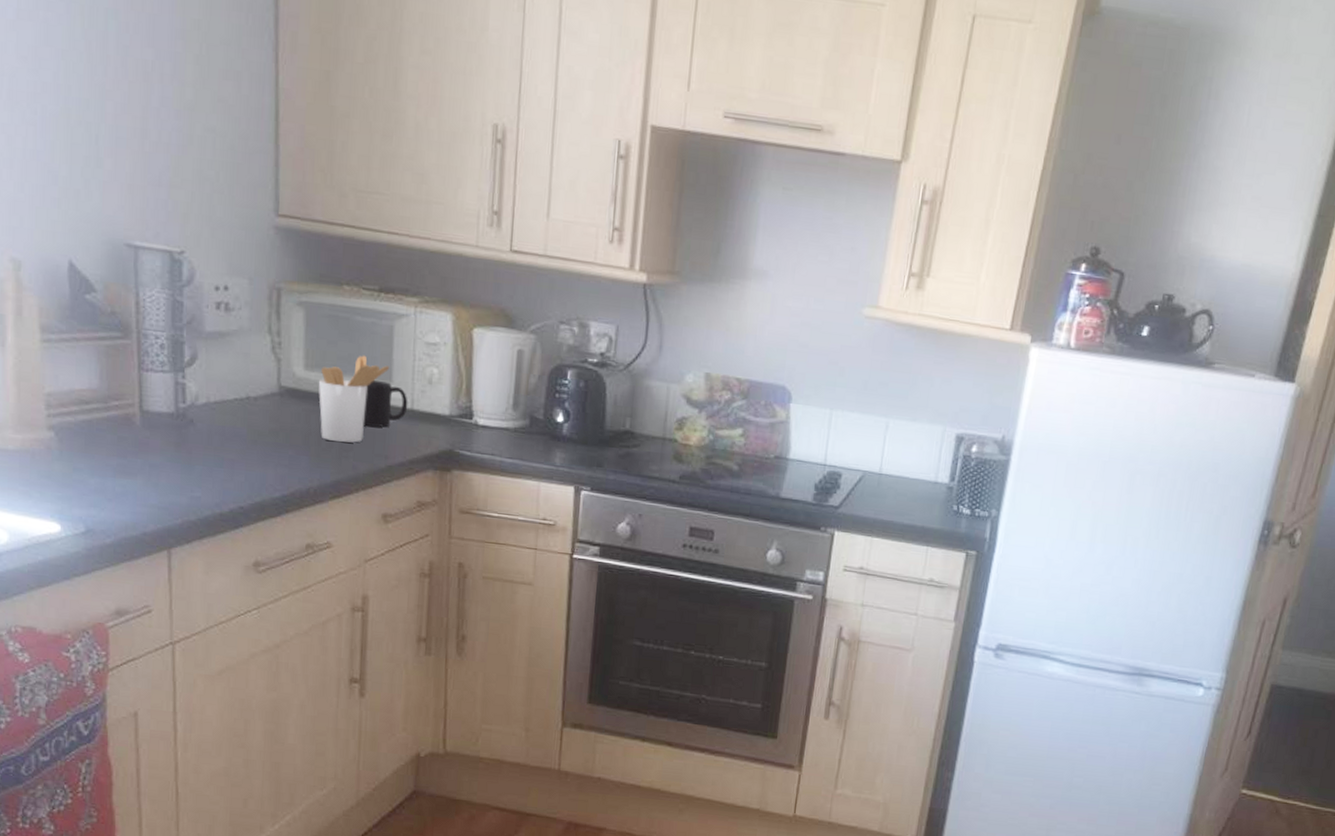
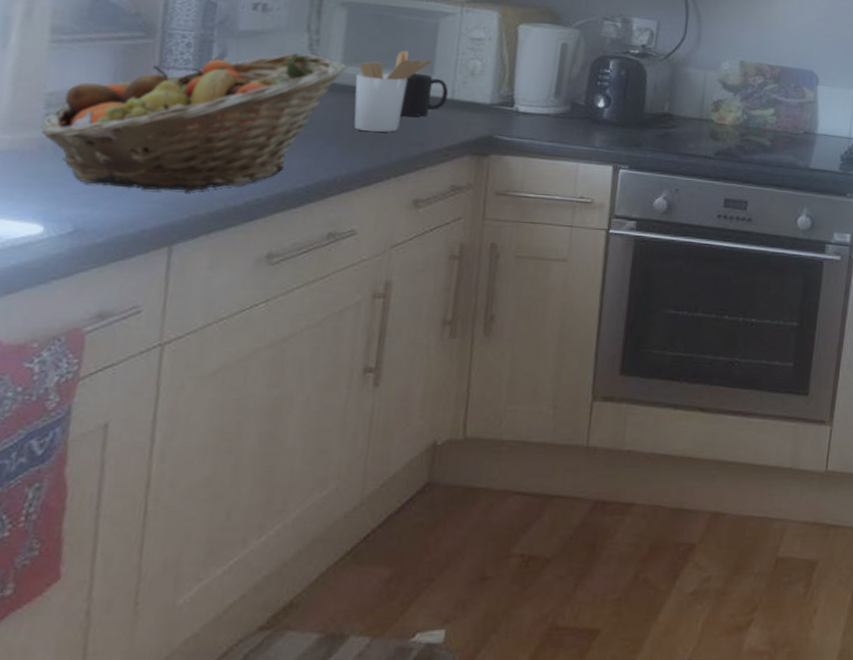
fruit basket: none [45,355,310,497] -> present [40,52,348,192]

